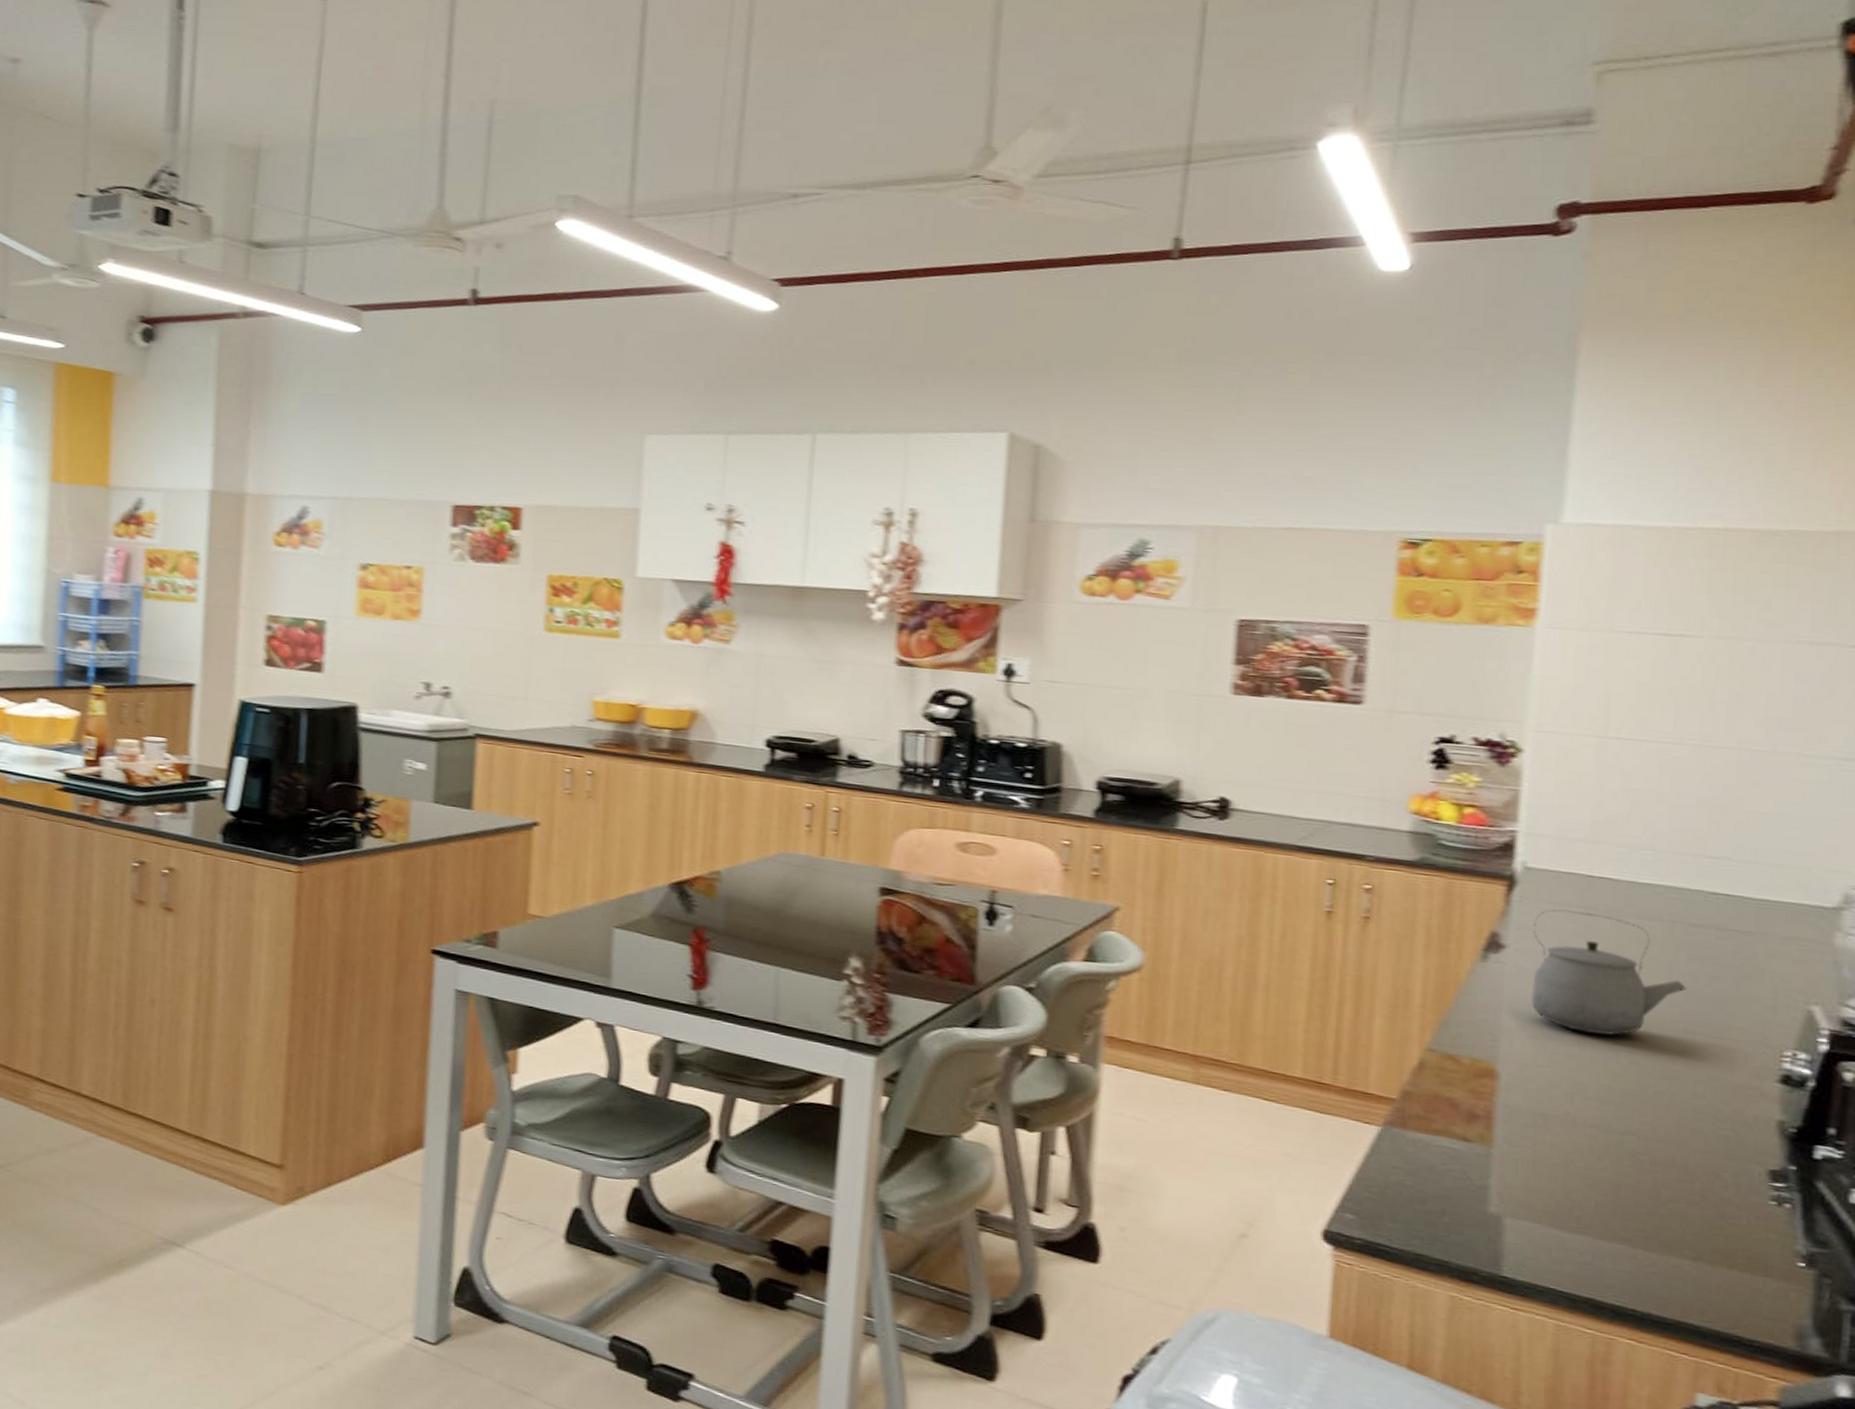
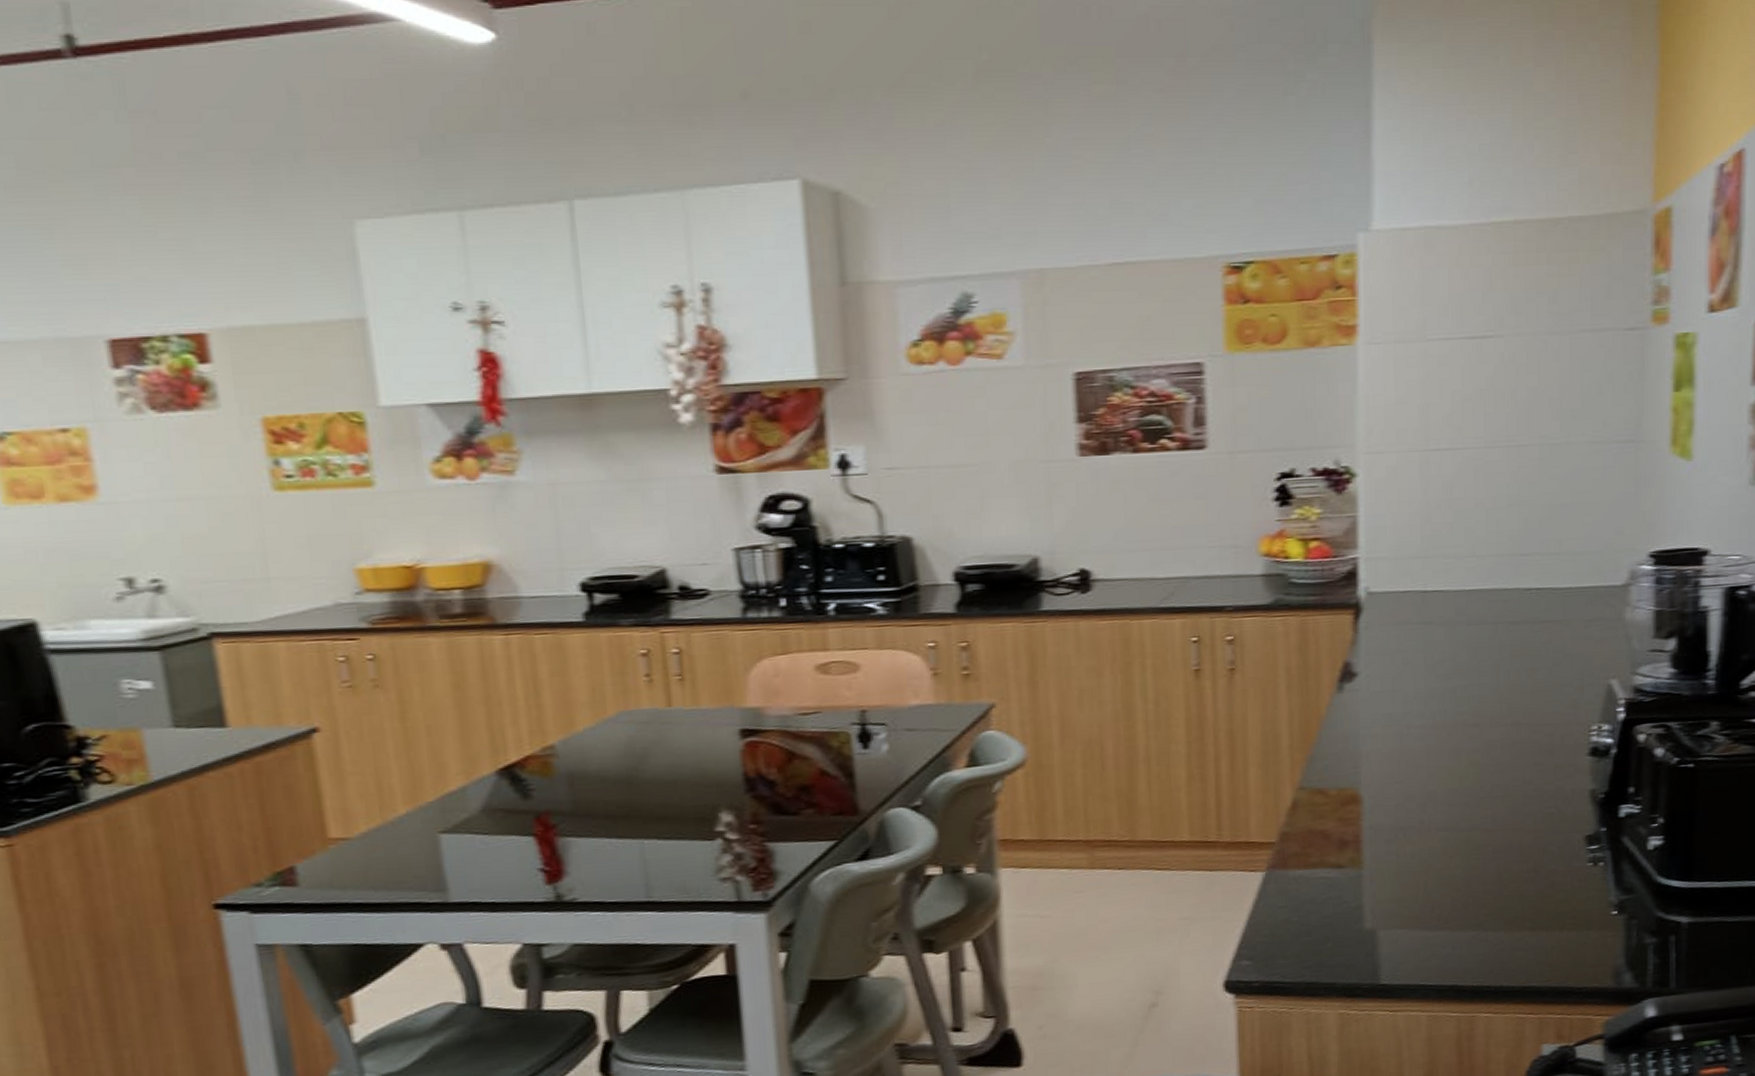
tea kettle: present [1530,909,1687,1036] -> none [1379,627,1512,744]

